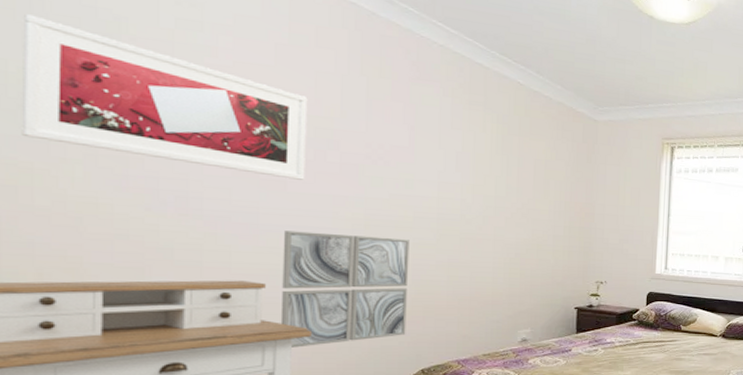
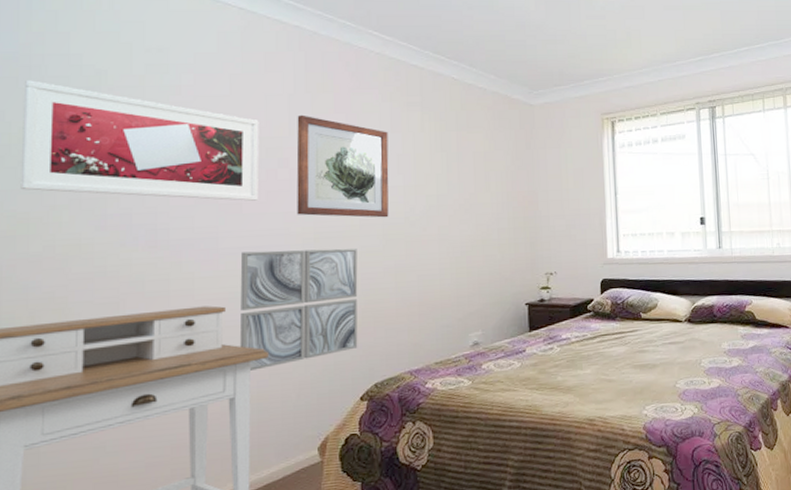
wall art: none [347,97,448,213] -> present [296,114,389,218]

